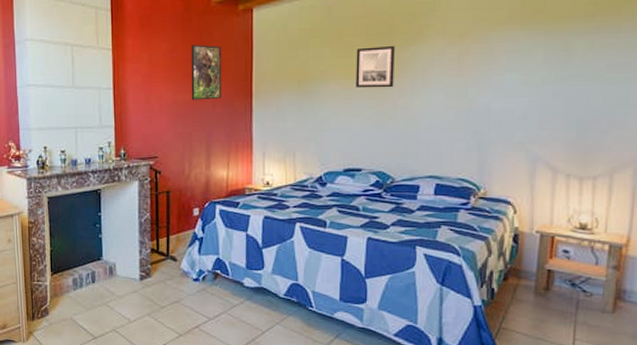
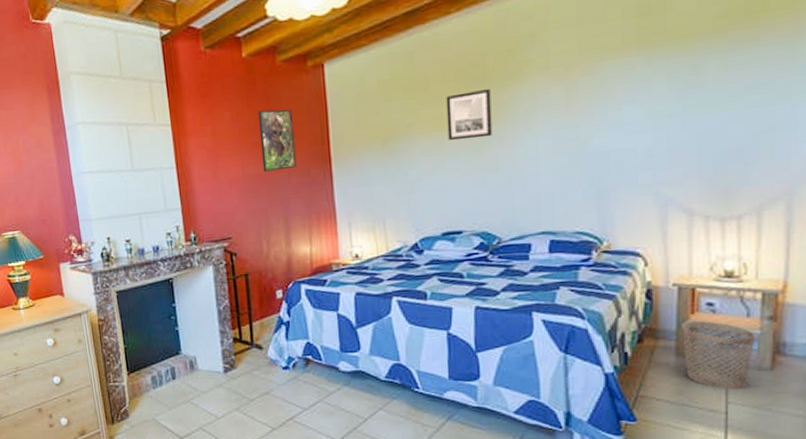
wastebasket: none [541,265,602,328] -> present [682,321,756,390]

